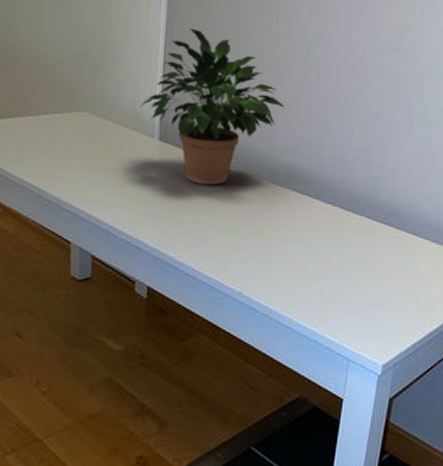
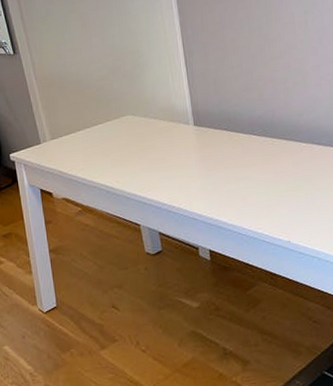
potted plant: present [140,28,285,186] -> none [173,24,295,156]

